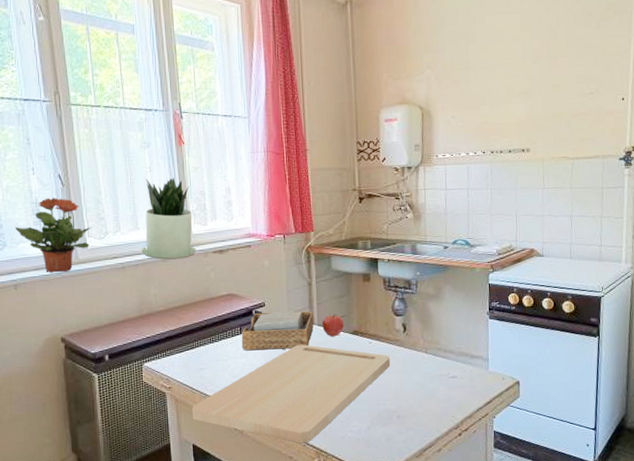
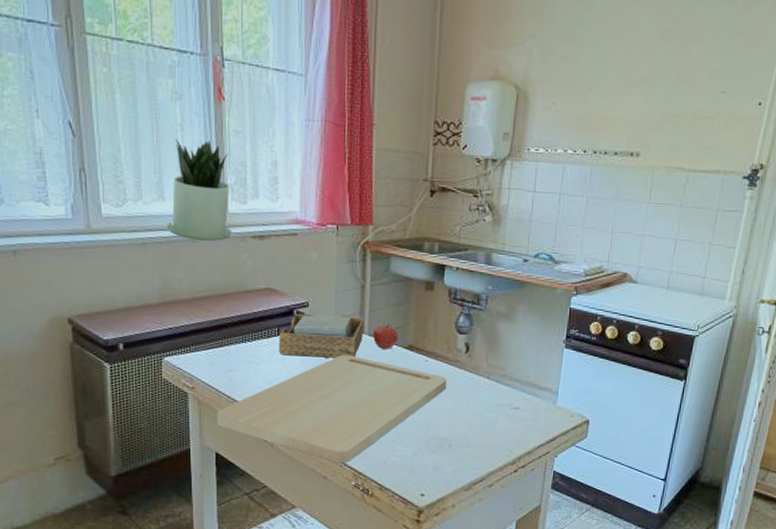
potted plant: present [15,197,92,273] -> none [15,149,108,242]

